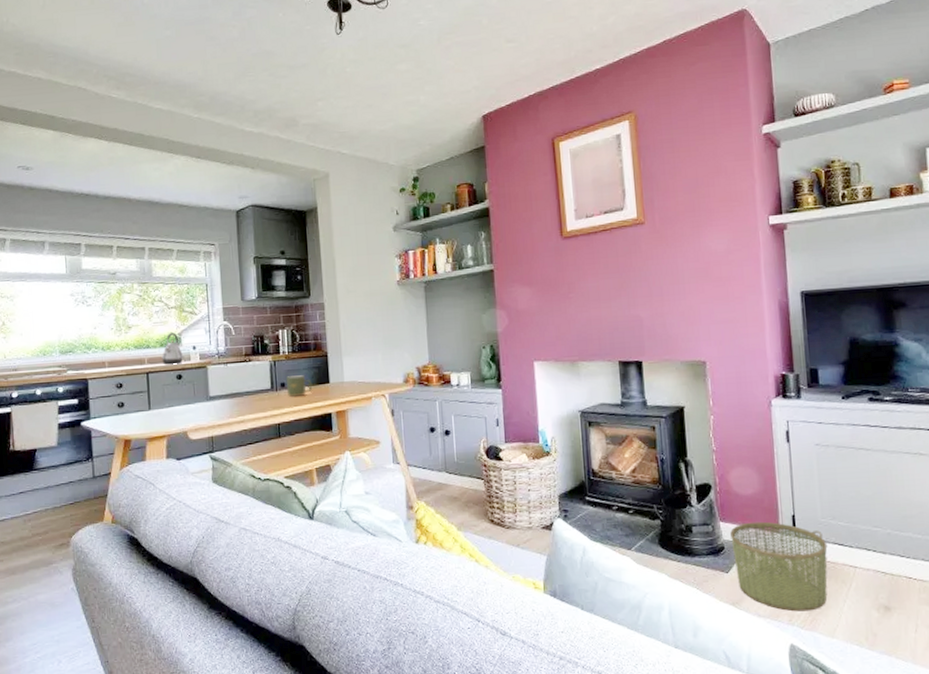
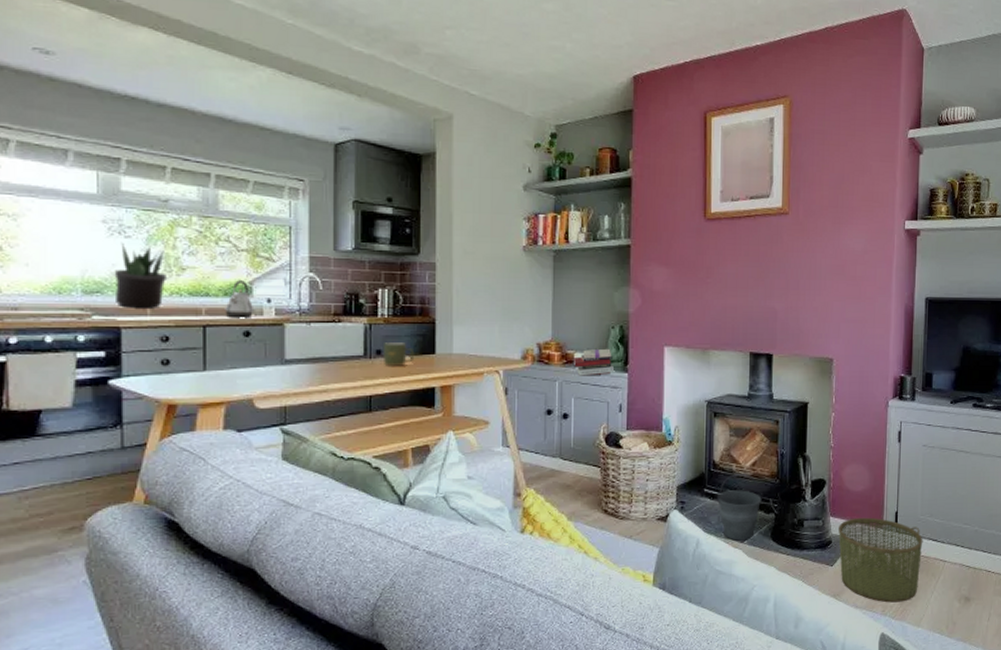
planter: none [81,311,118,363] -> present [114,243,166,308]
books: none [449,367,488,395] -> present [573,348,614,376]
bucket: none [597,481,647,548] -> present [715,474,763,541]

